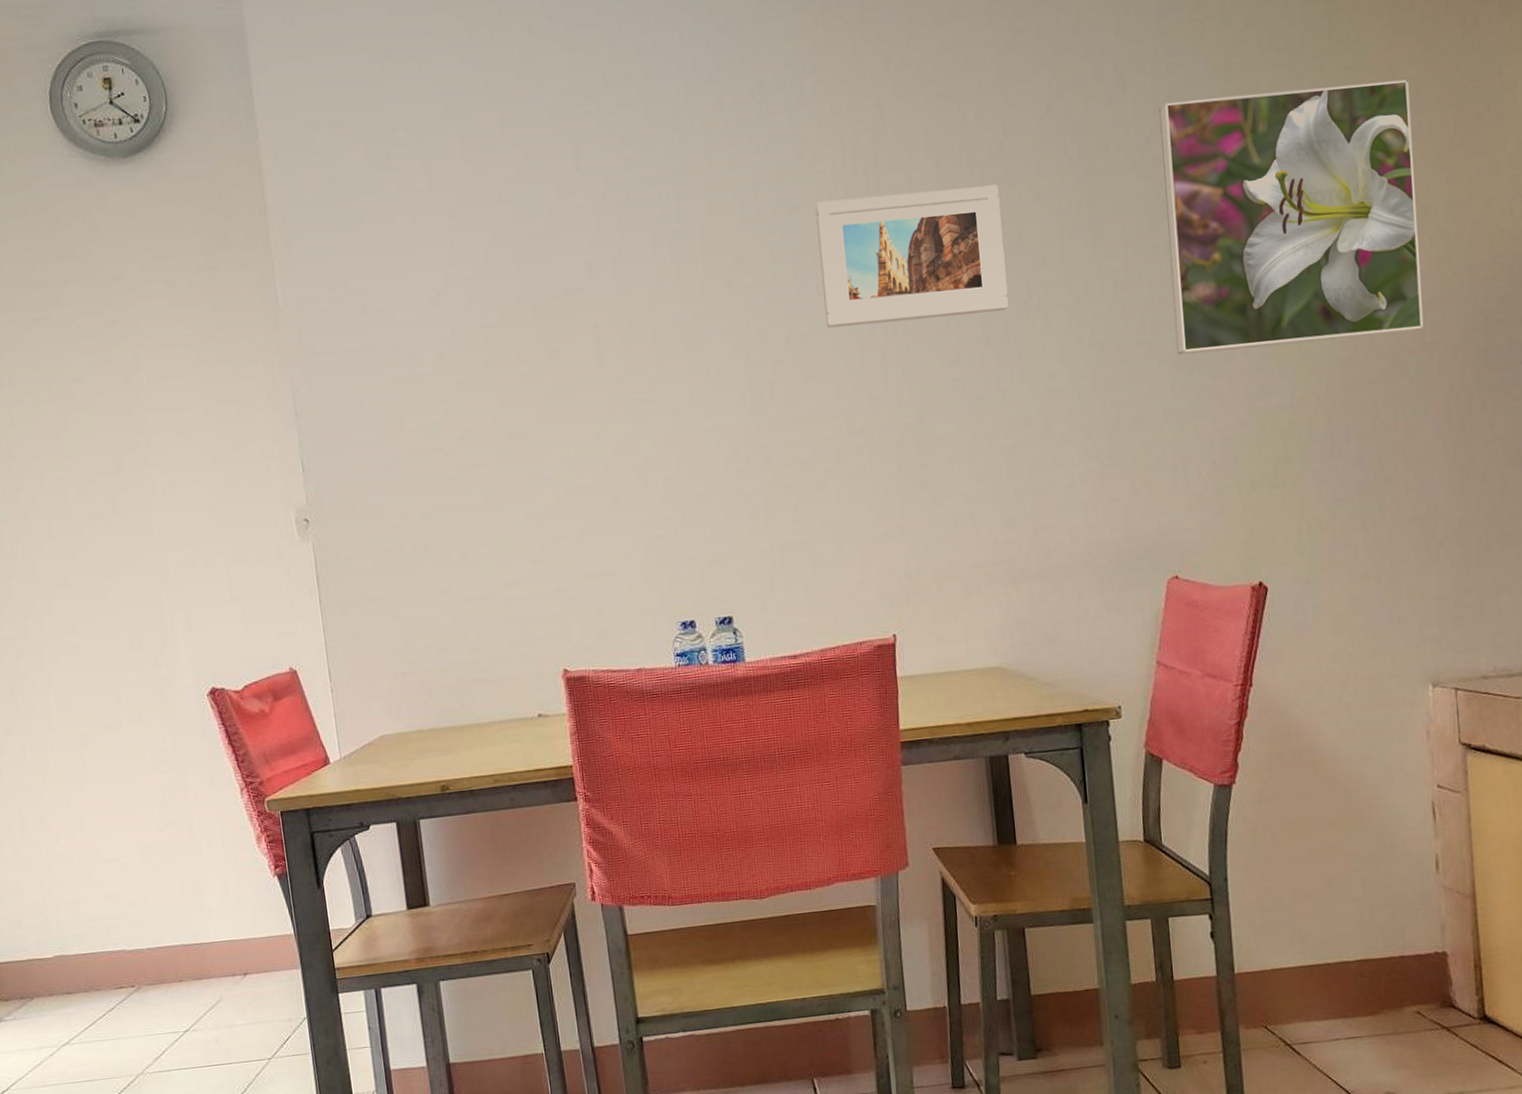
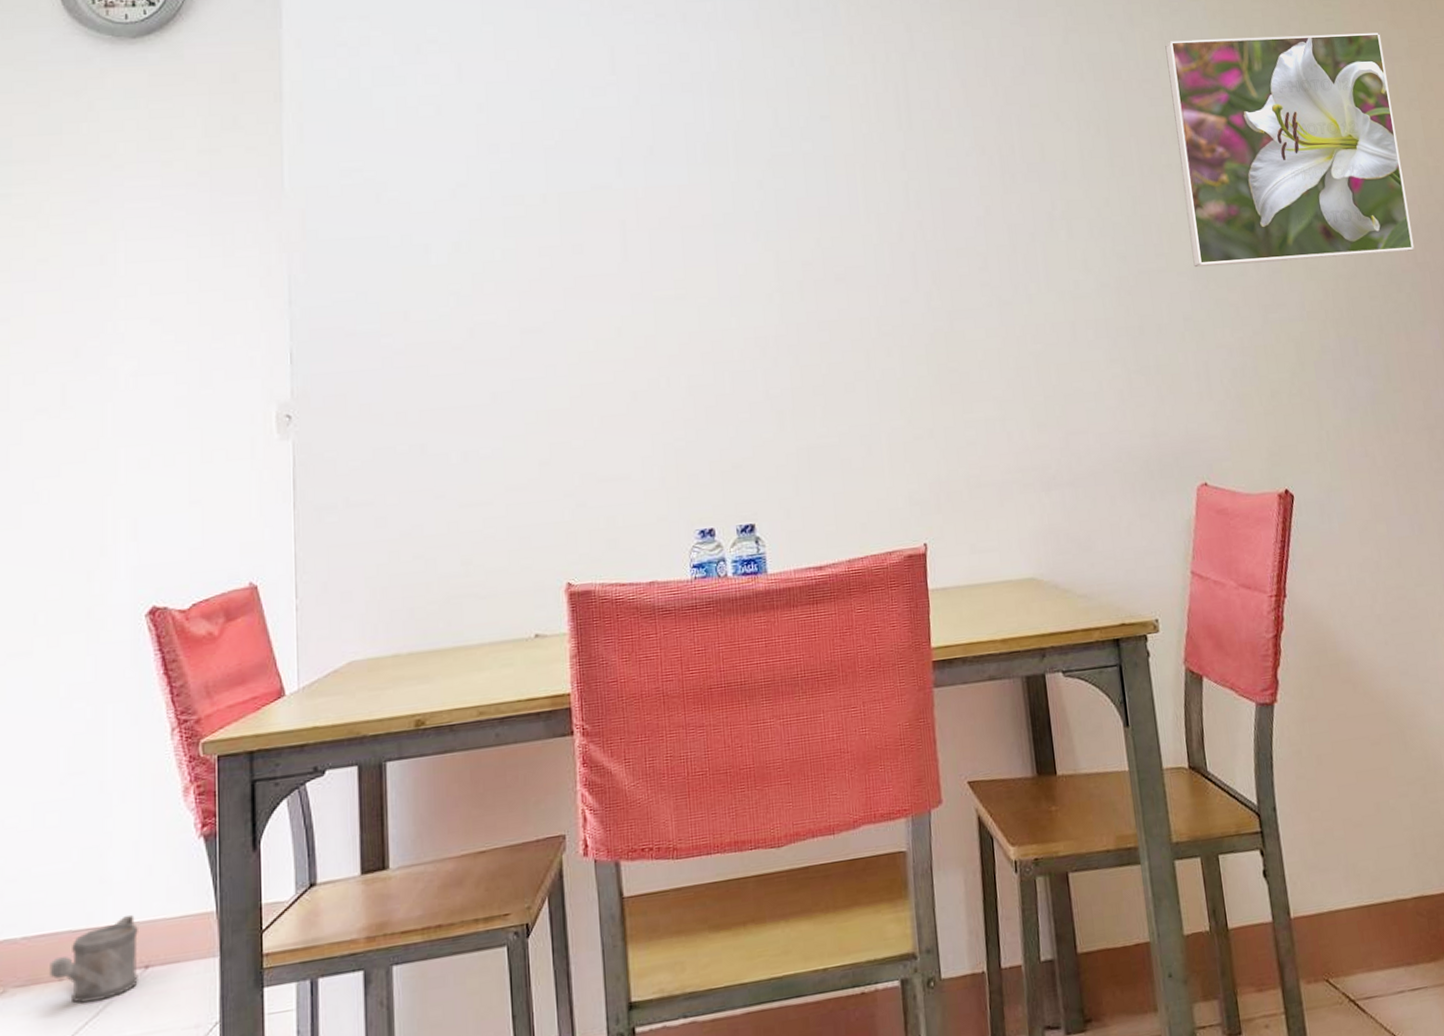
watering can: none [170,934,240,999] -> present [50,914,138,1003]
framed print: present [815,184,1009,328] -> none [847,105,1034,232]

